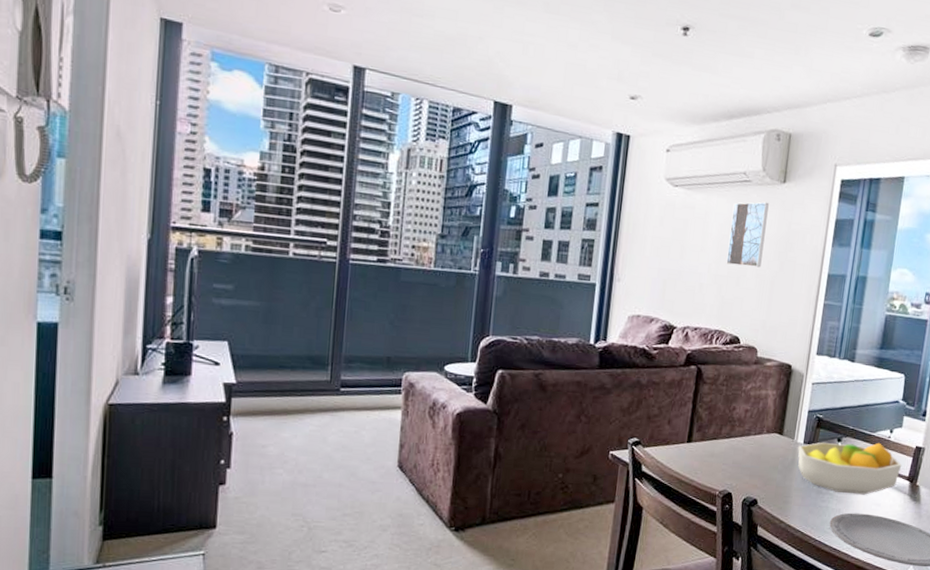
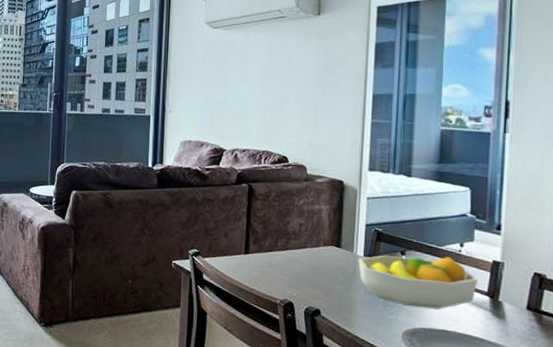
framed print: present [726,202,769,268] -> none [268,34,305,93]

